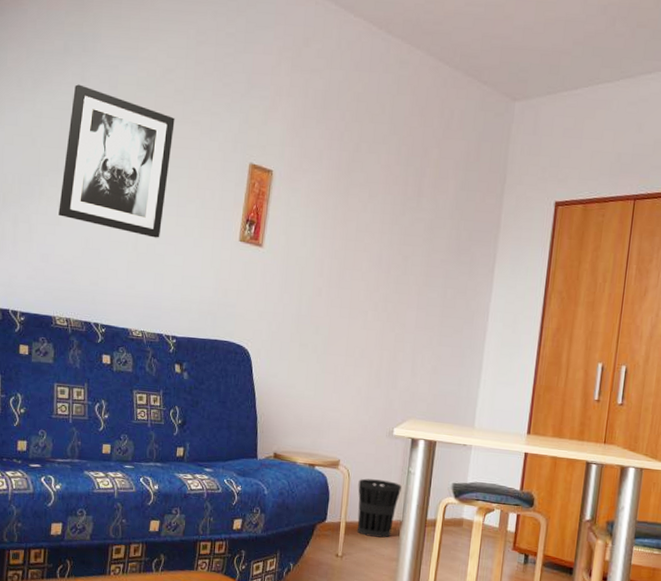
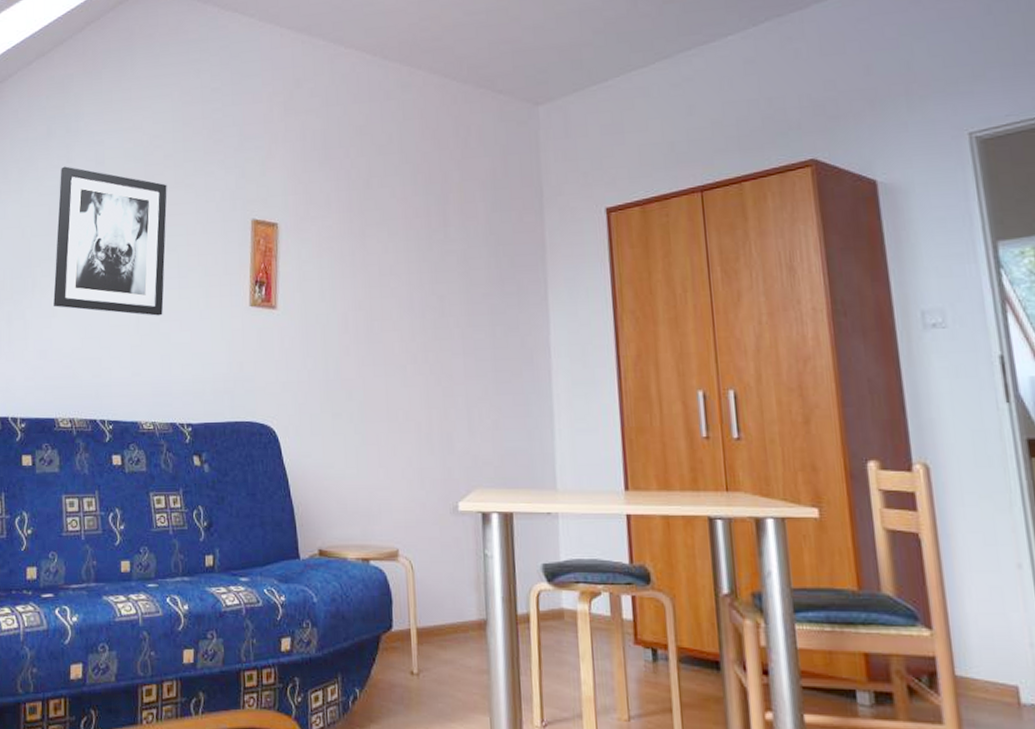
wastebasket: present [356,478,402,538] -> none [425,569,479,644]

